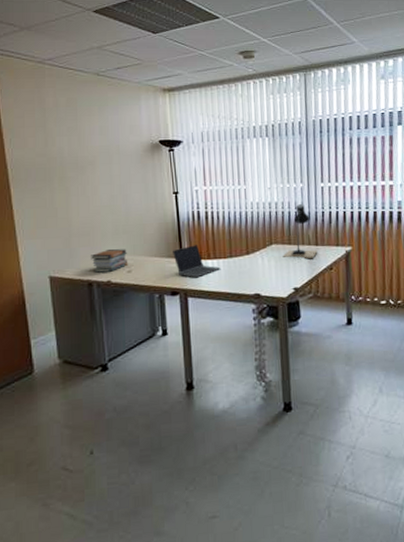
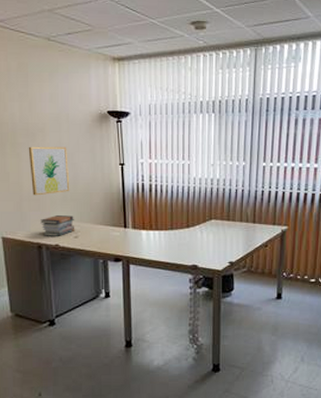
wall art: none [77,178,122,231] -> present [28,146,70,196]
laptop computer: present [173,245,220,278] -> none [117,216,161,247]
desk lamp: present [282,203,318,260] -> none [221,181,255,236]

